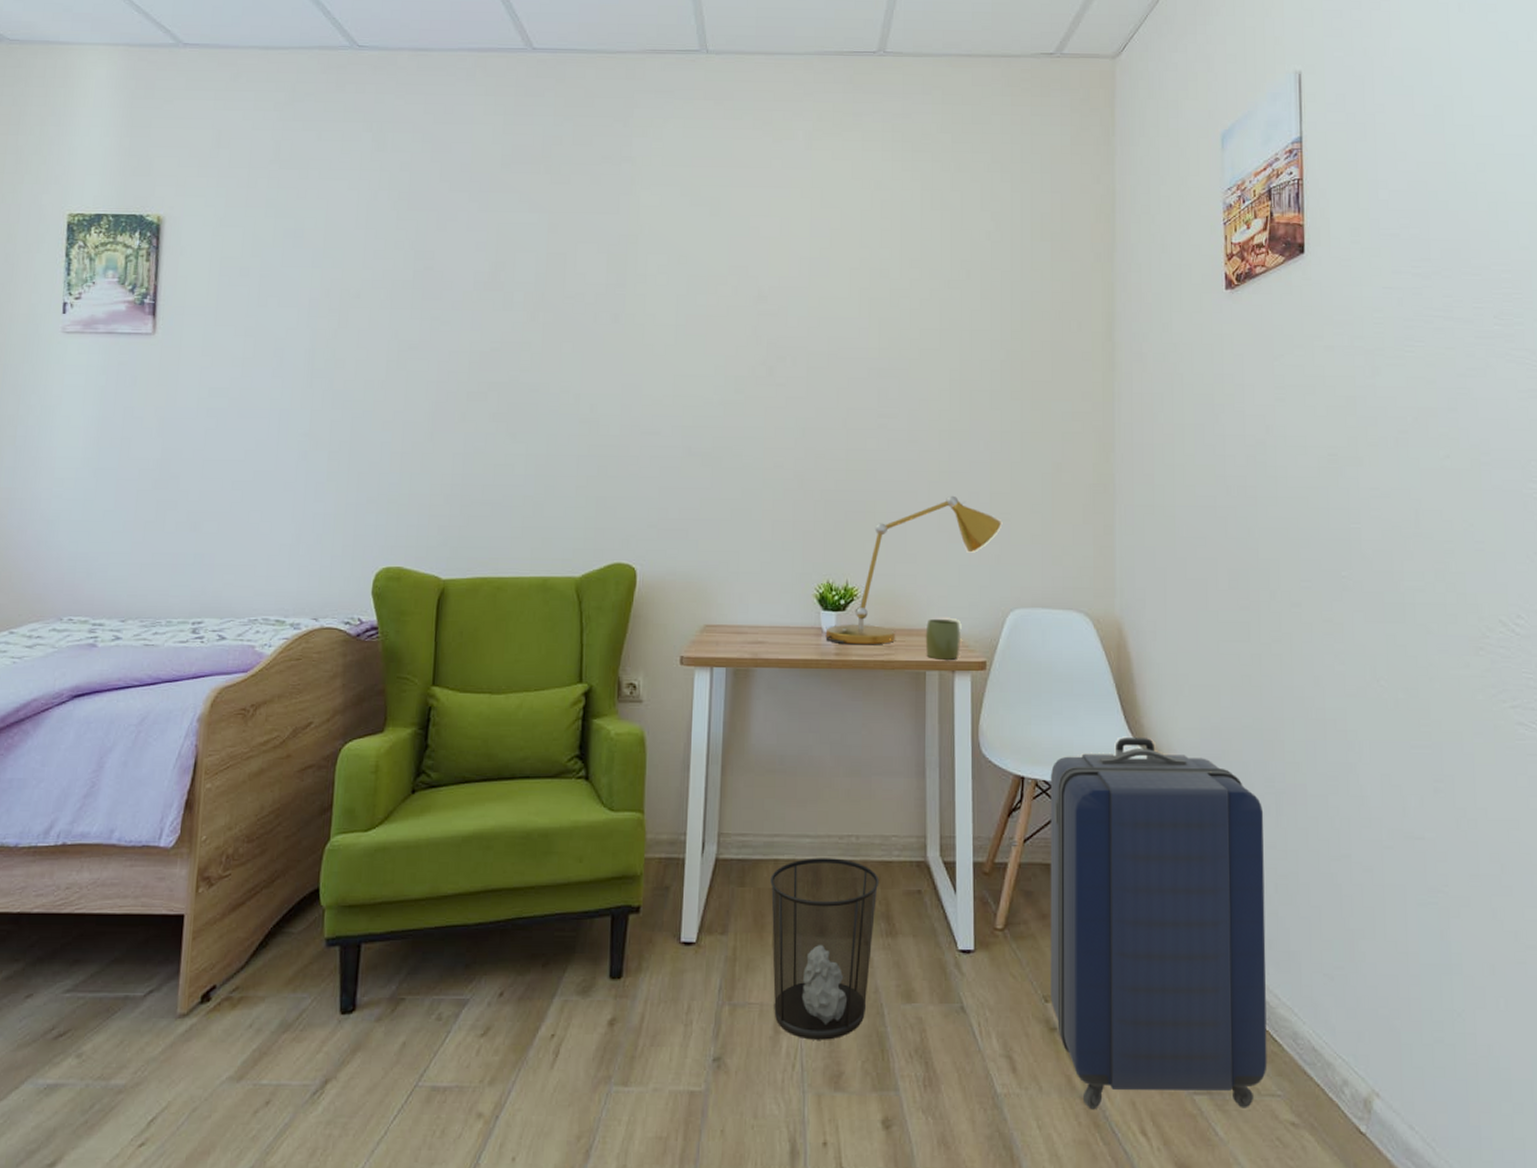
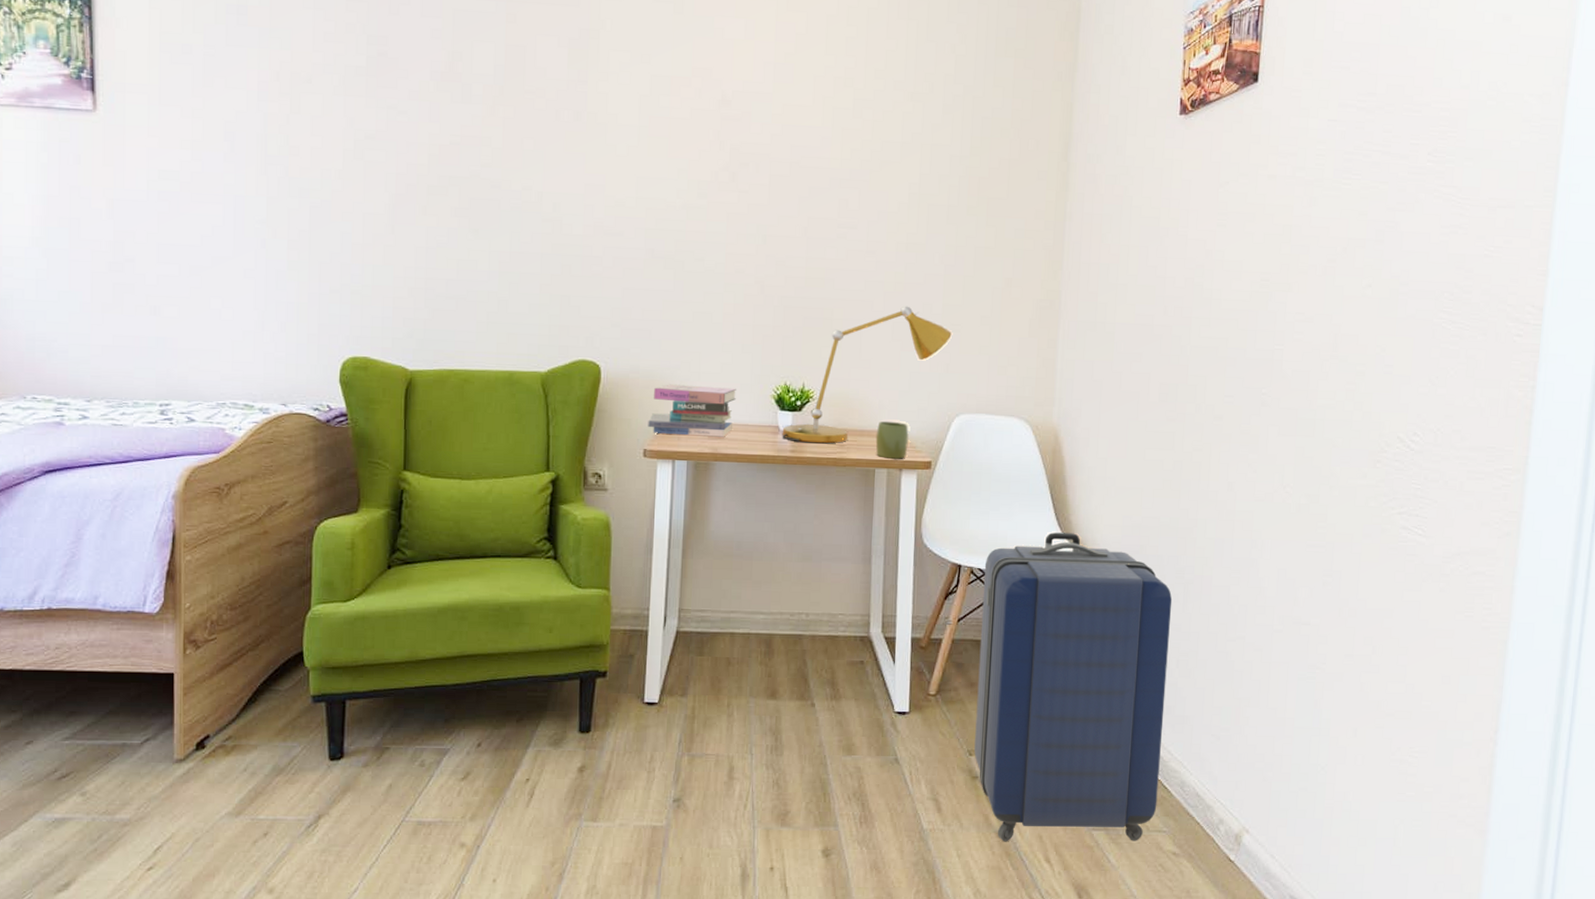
books: none [685,586,777,641] -> present [648,384,736,437]
waste bin: present [770,858,880,1040] -> none [727,632,826,785]

